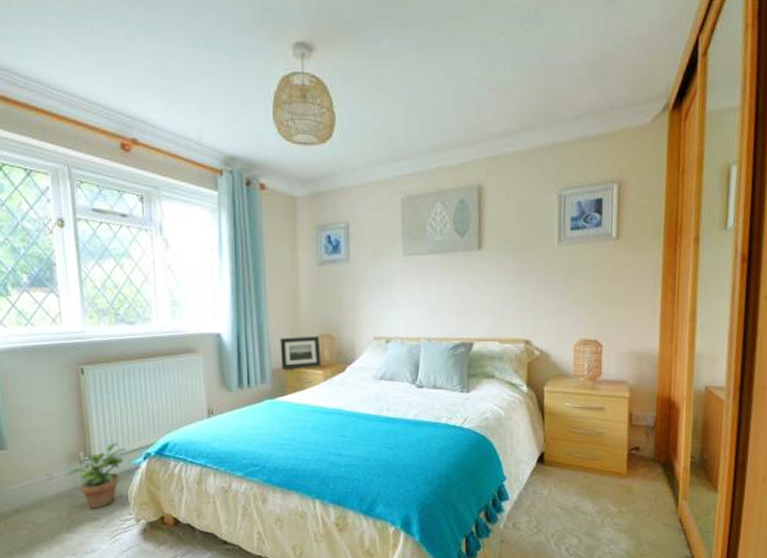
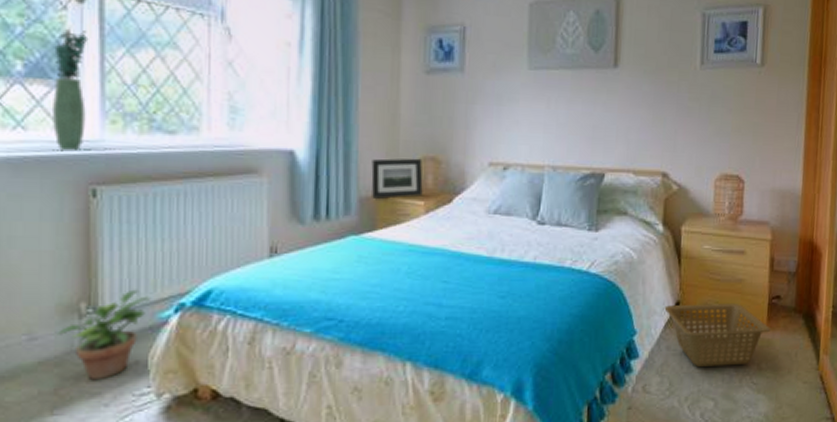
vase: none [46,247,73,341] -> present [53,28,89,152]
laundry basket: none [530,453,630,509] -> present [664,302,770,368]

